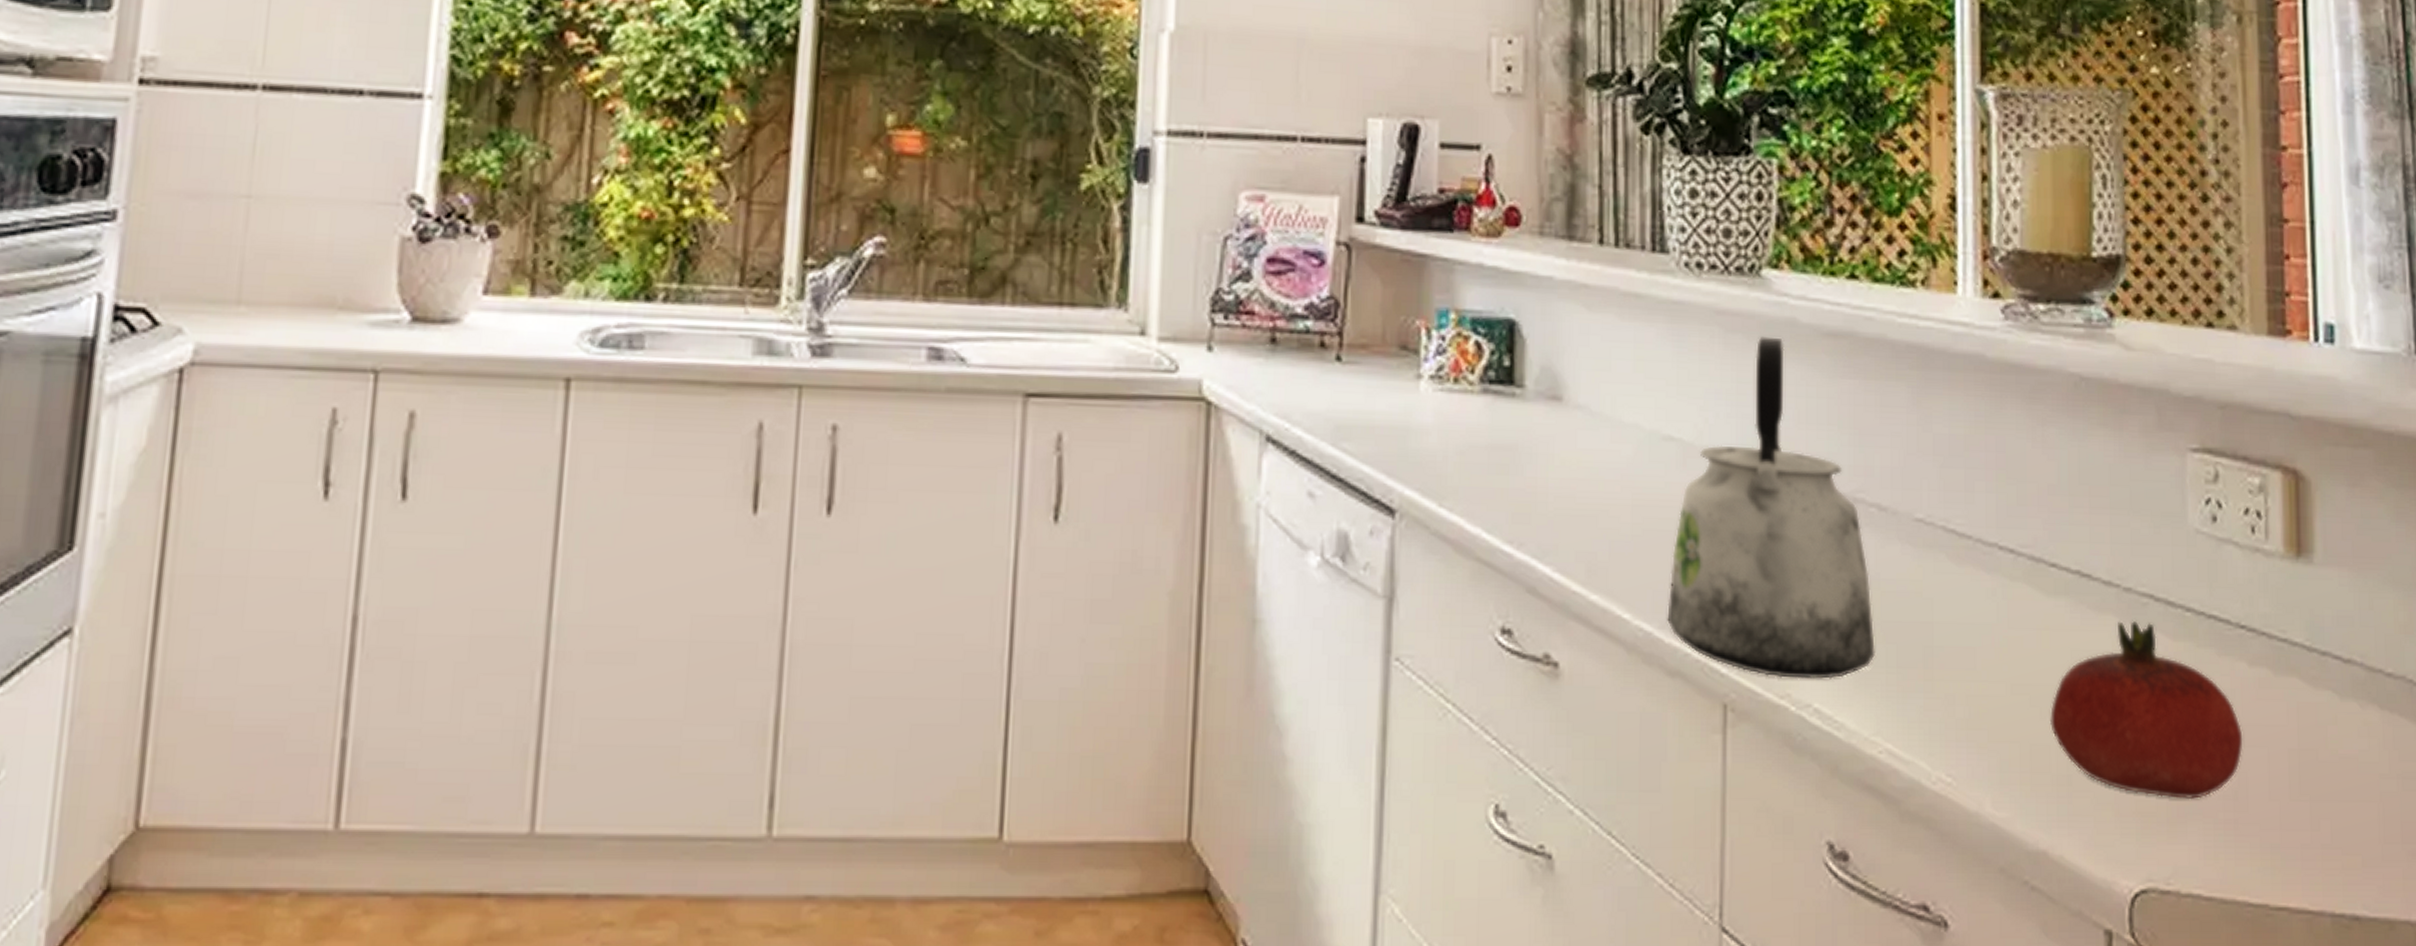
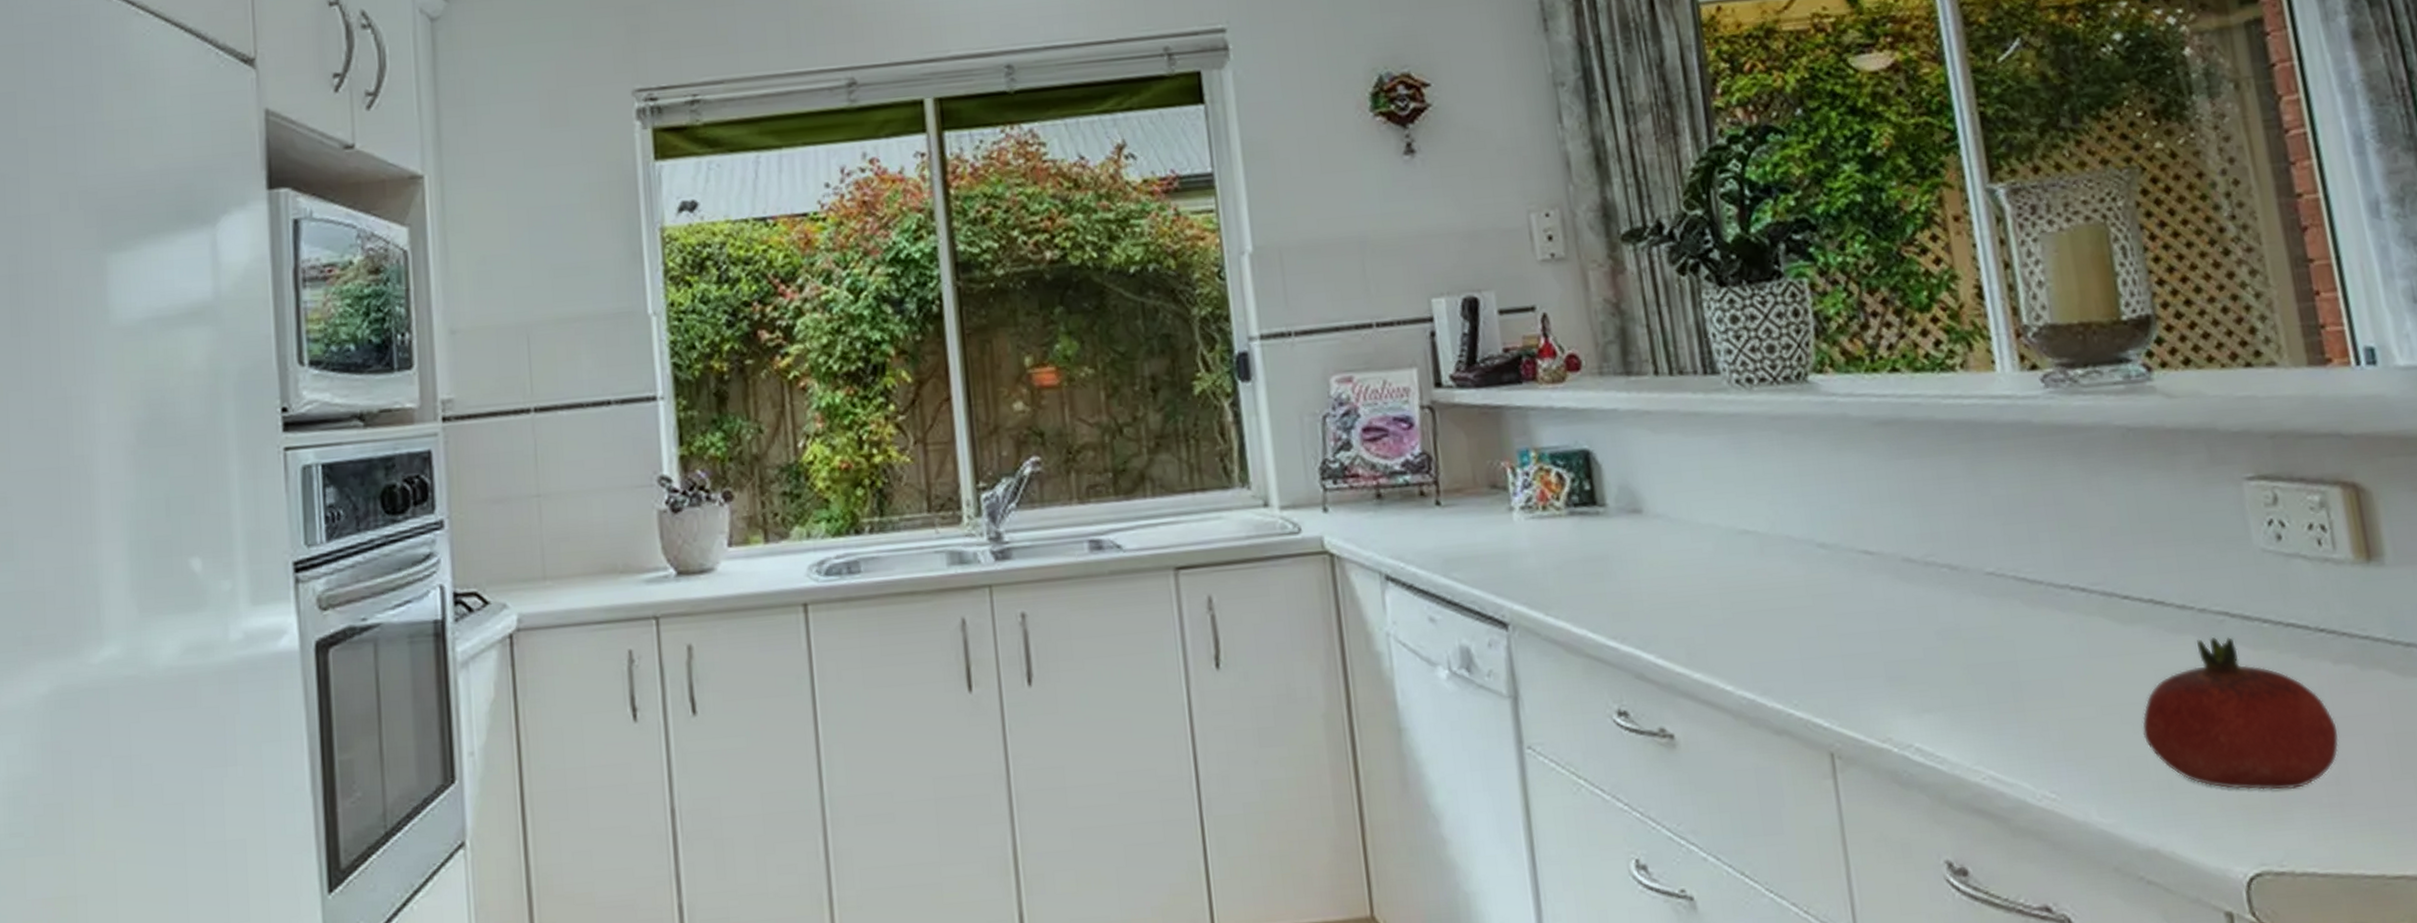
kettle: present [1667,336,1876,679] -> none [1762,432,1967,725]

